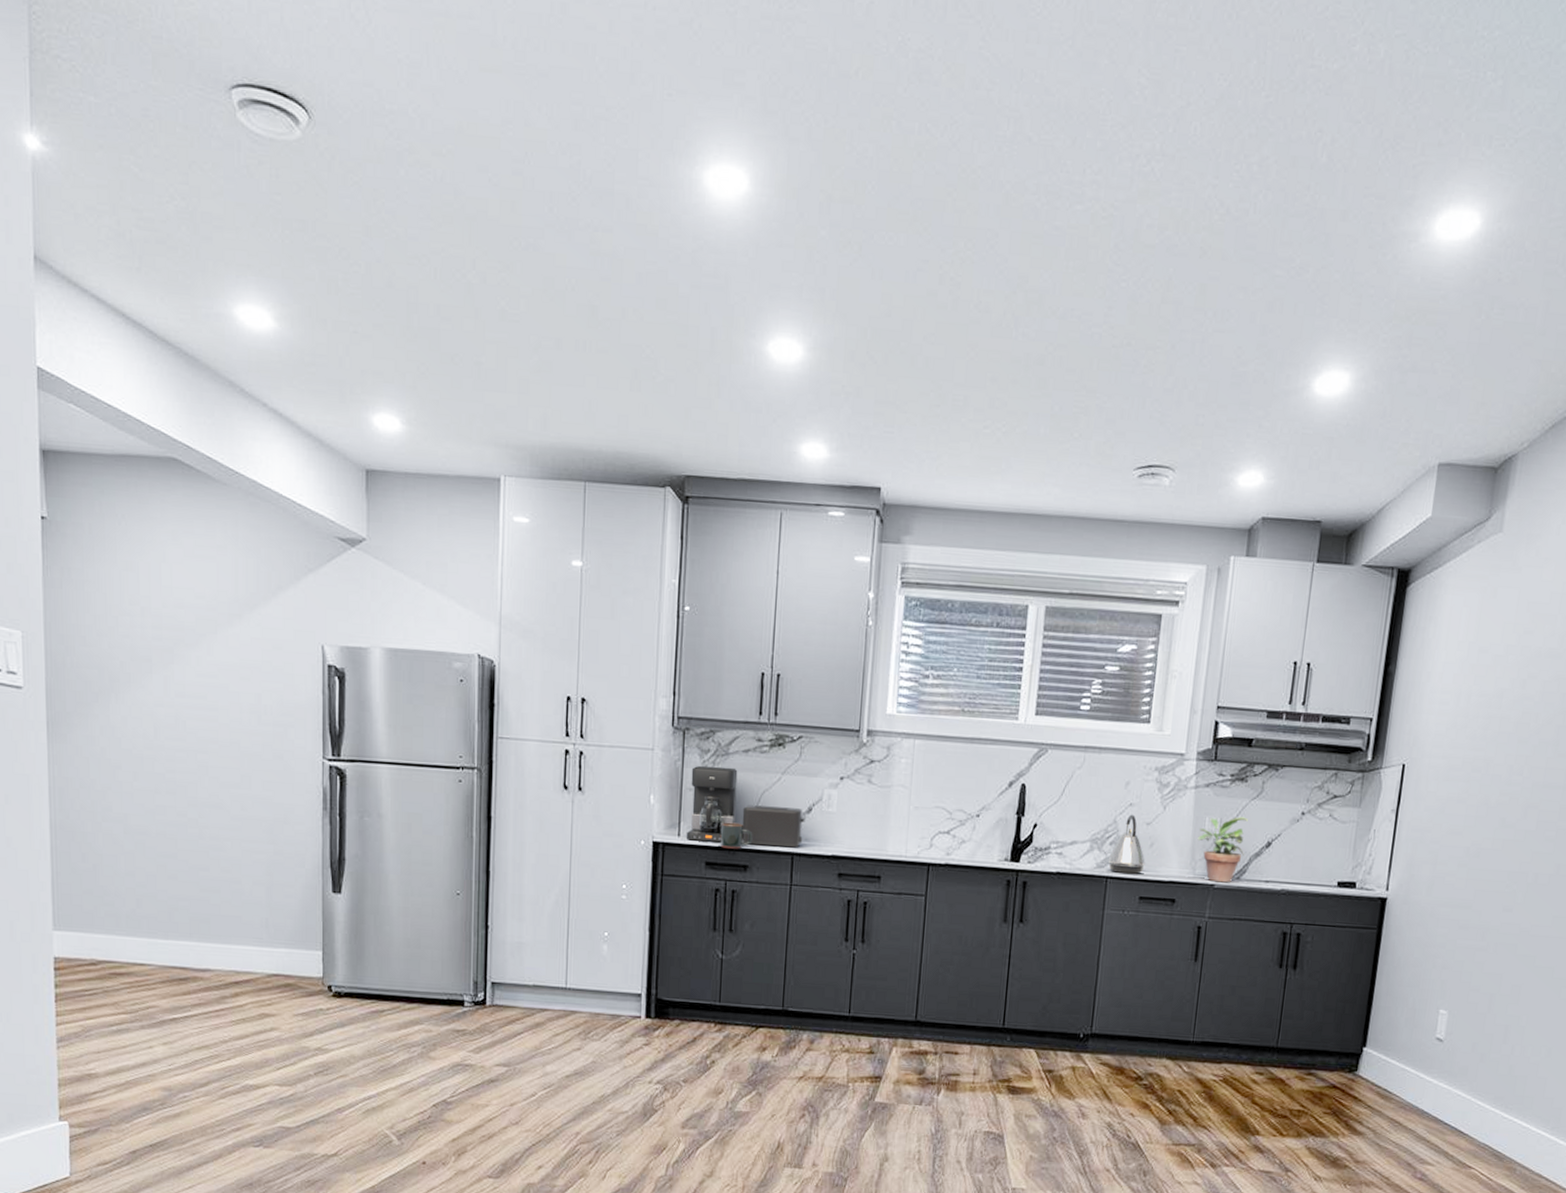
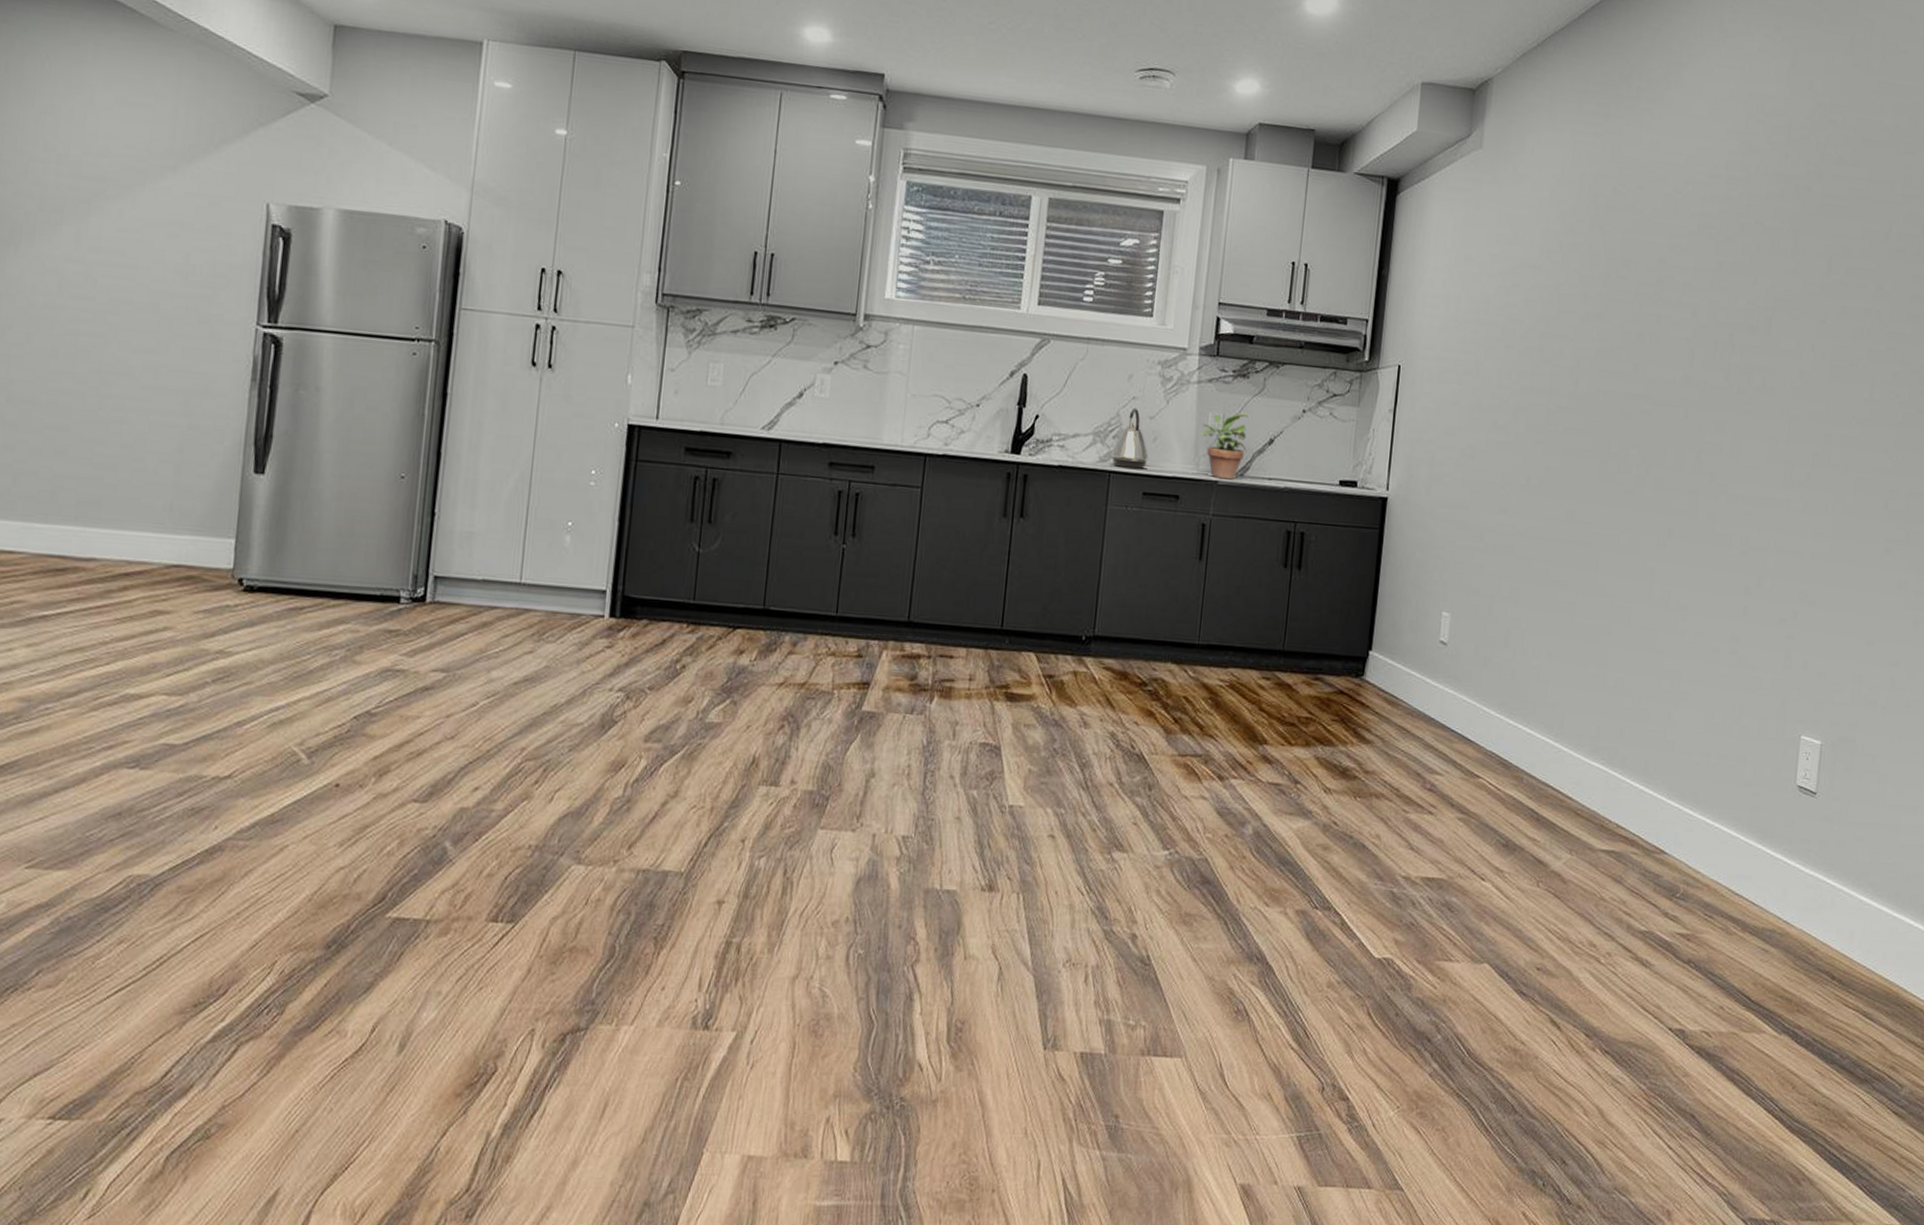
coffee maker: present [686,765,738,843] -> none [664,345,725,427]
mug: present [720,822,753,849] -> none [702,405,739,435]
toaster: present [742,805,805,848] -> none [726,388,796,435]

